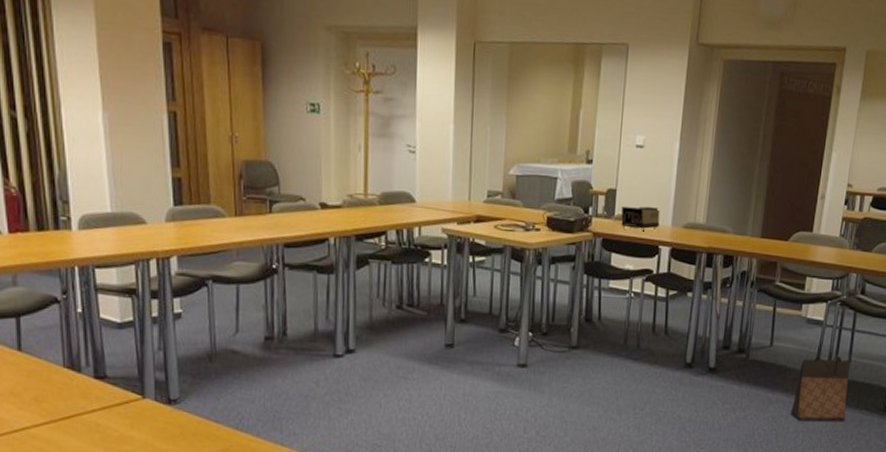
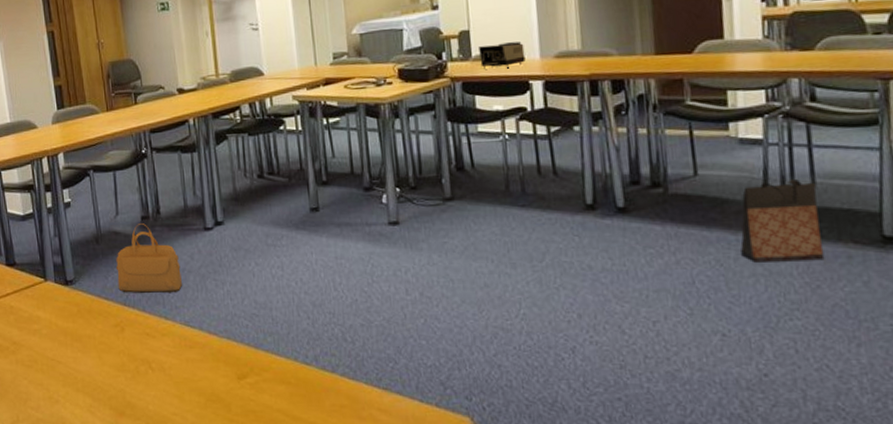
handbag: none [231,344,304,420] -> present [116,223,182,294]

